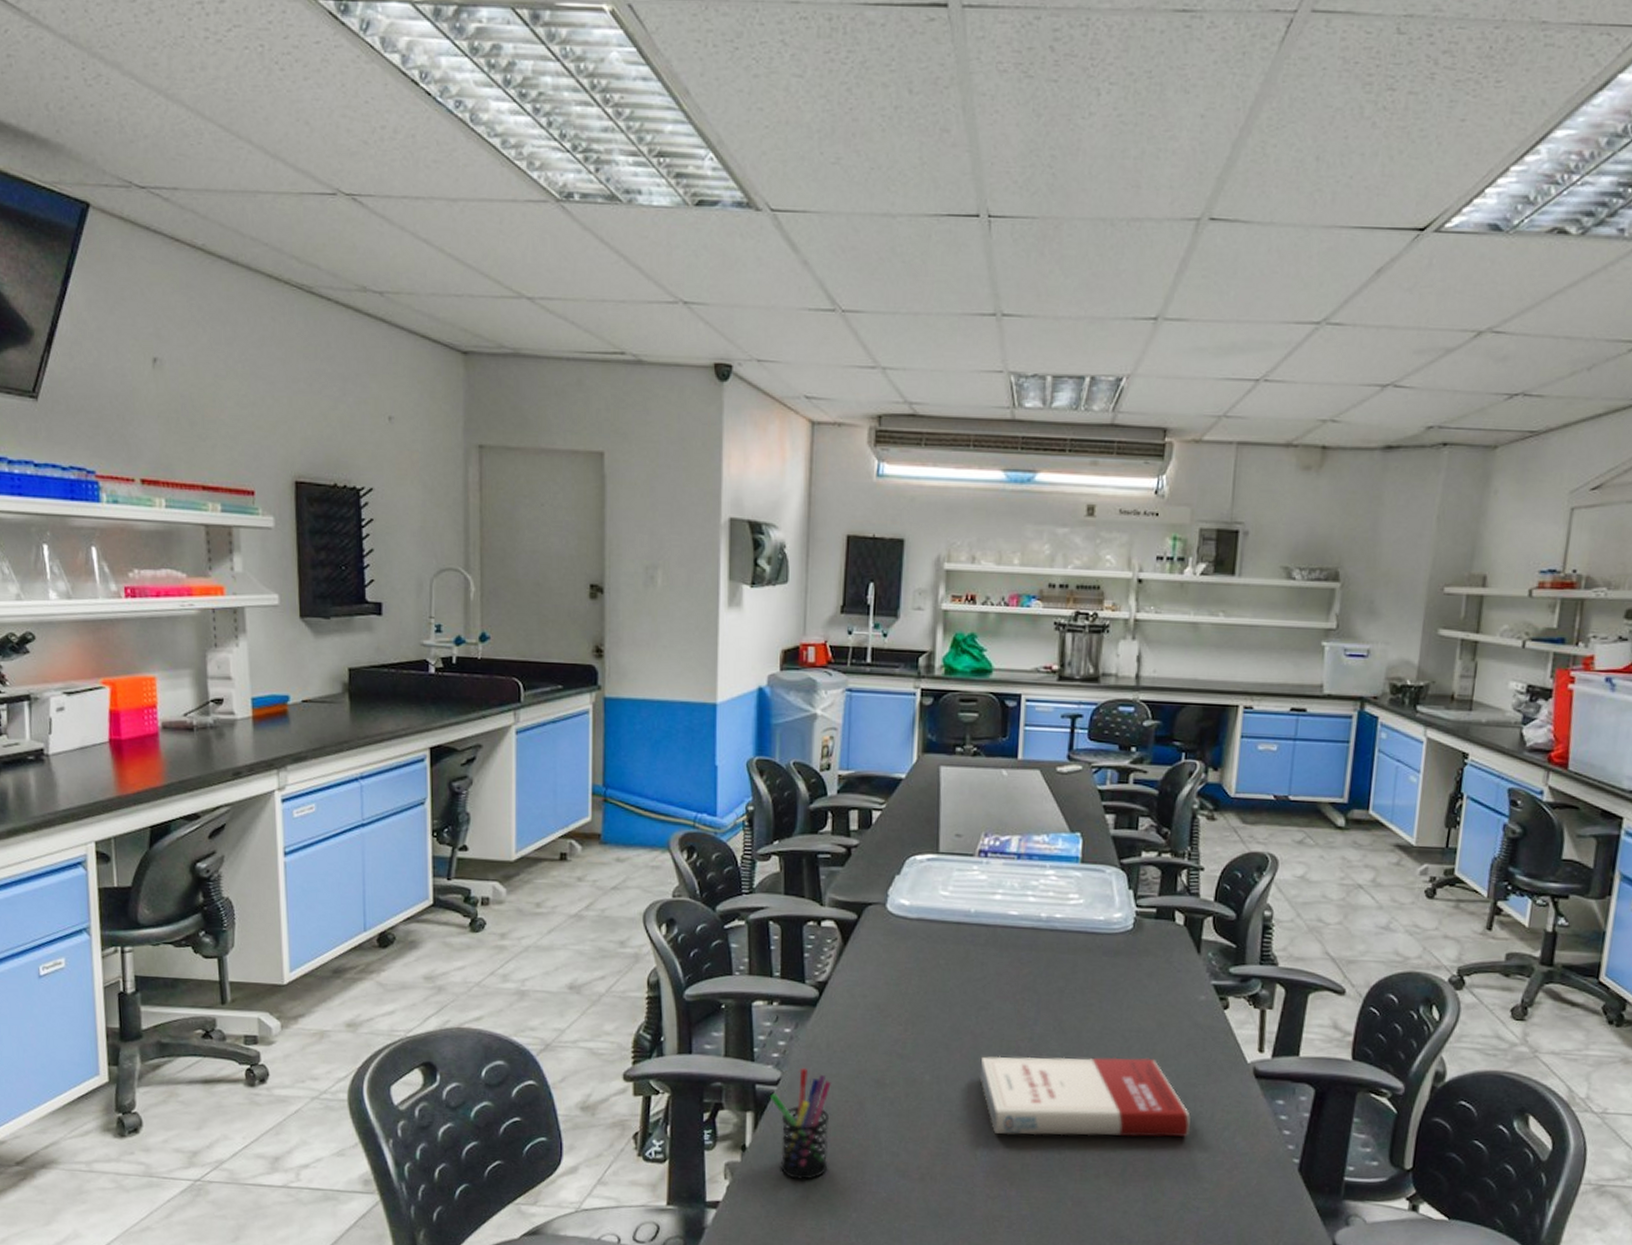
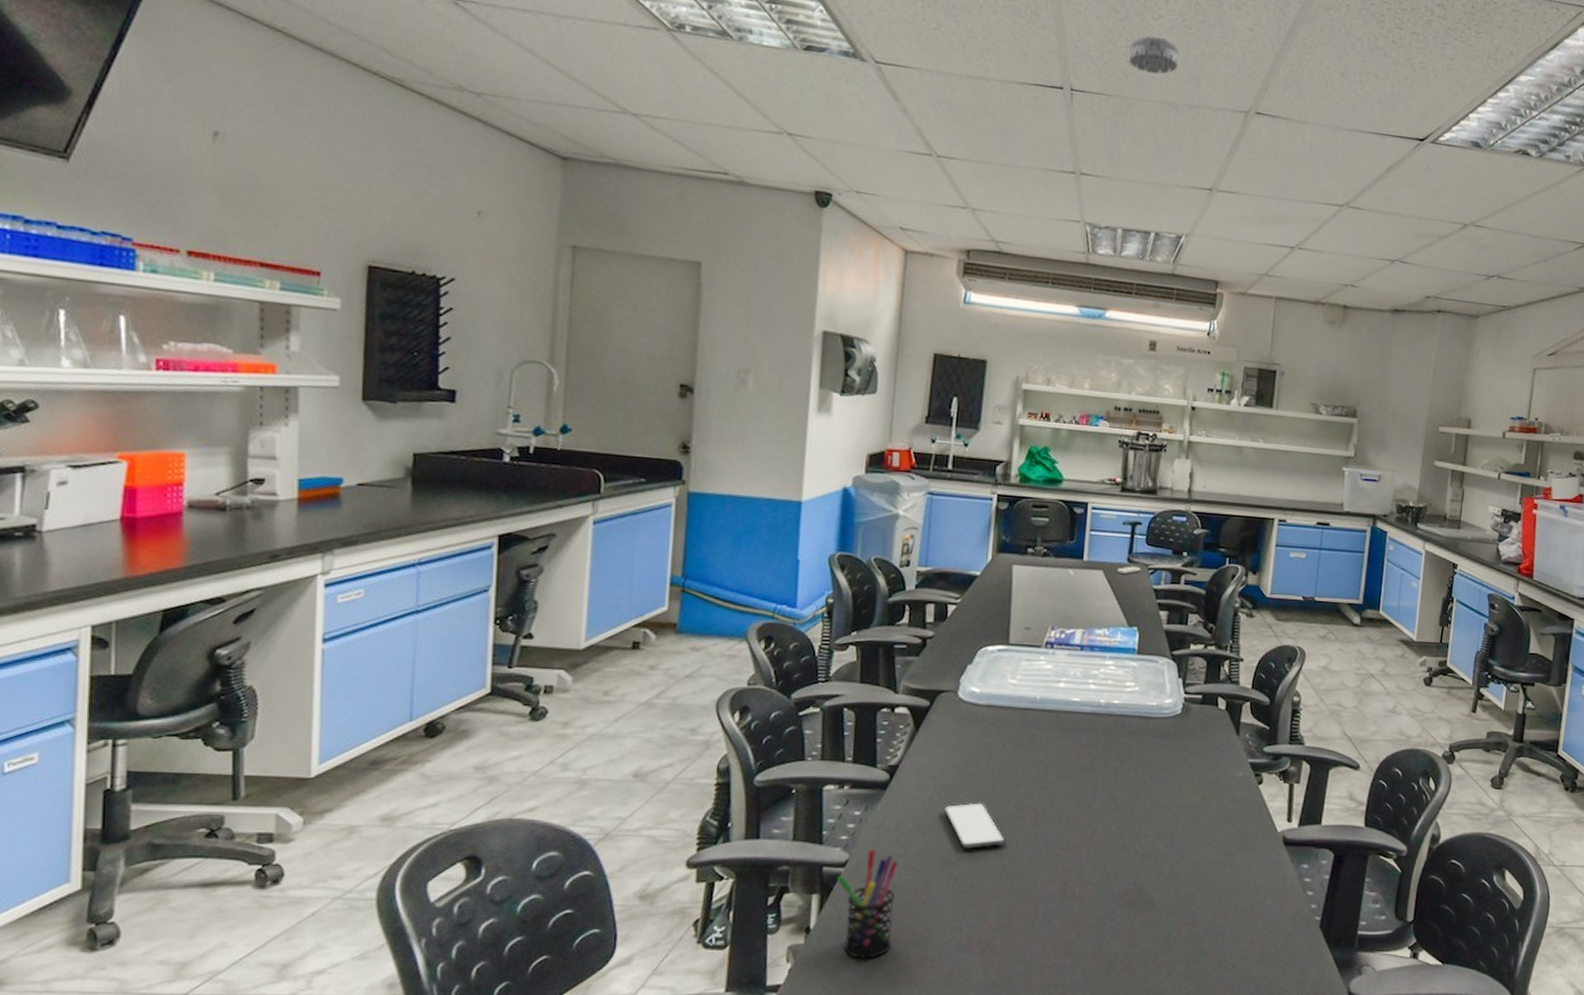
smartphone: none [877,1022,942,1072] -> present [944,803,1005,850]
book: present [979,1056,1191,1138] -> none [1040,830,1229,906]
smoke detector: none [1054,140,1115,185] -> present [1128,35,1180,75]

